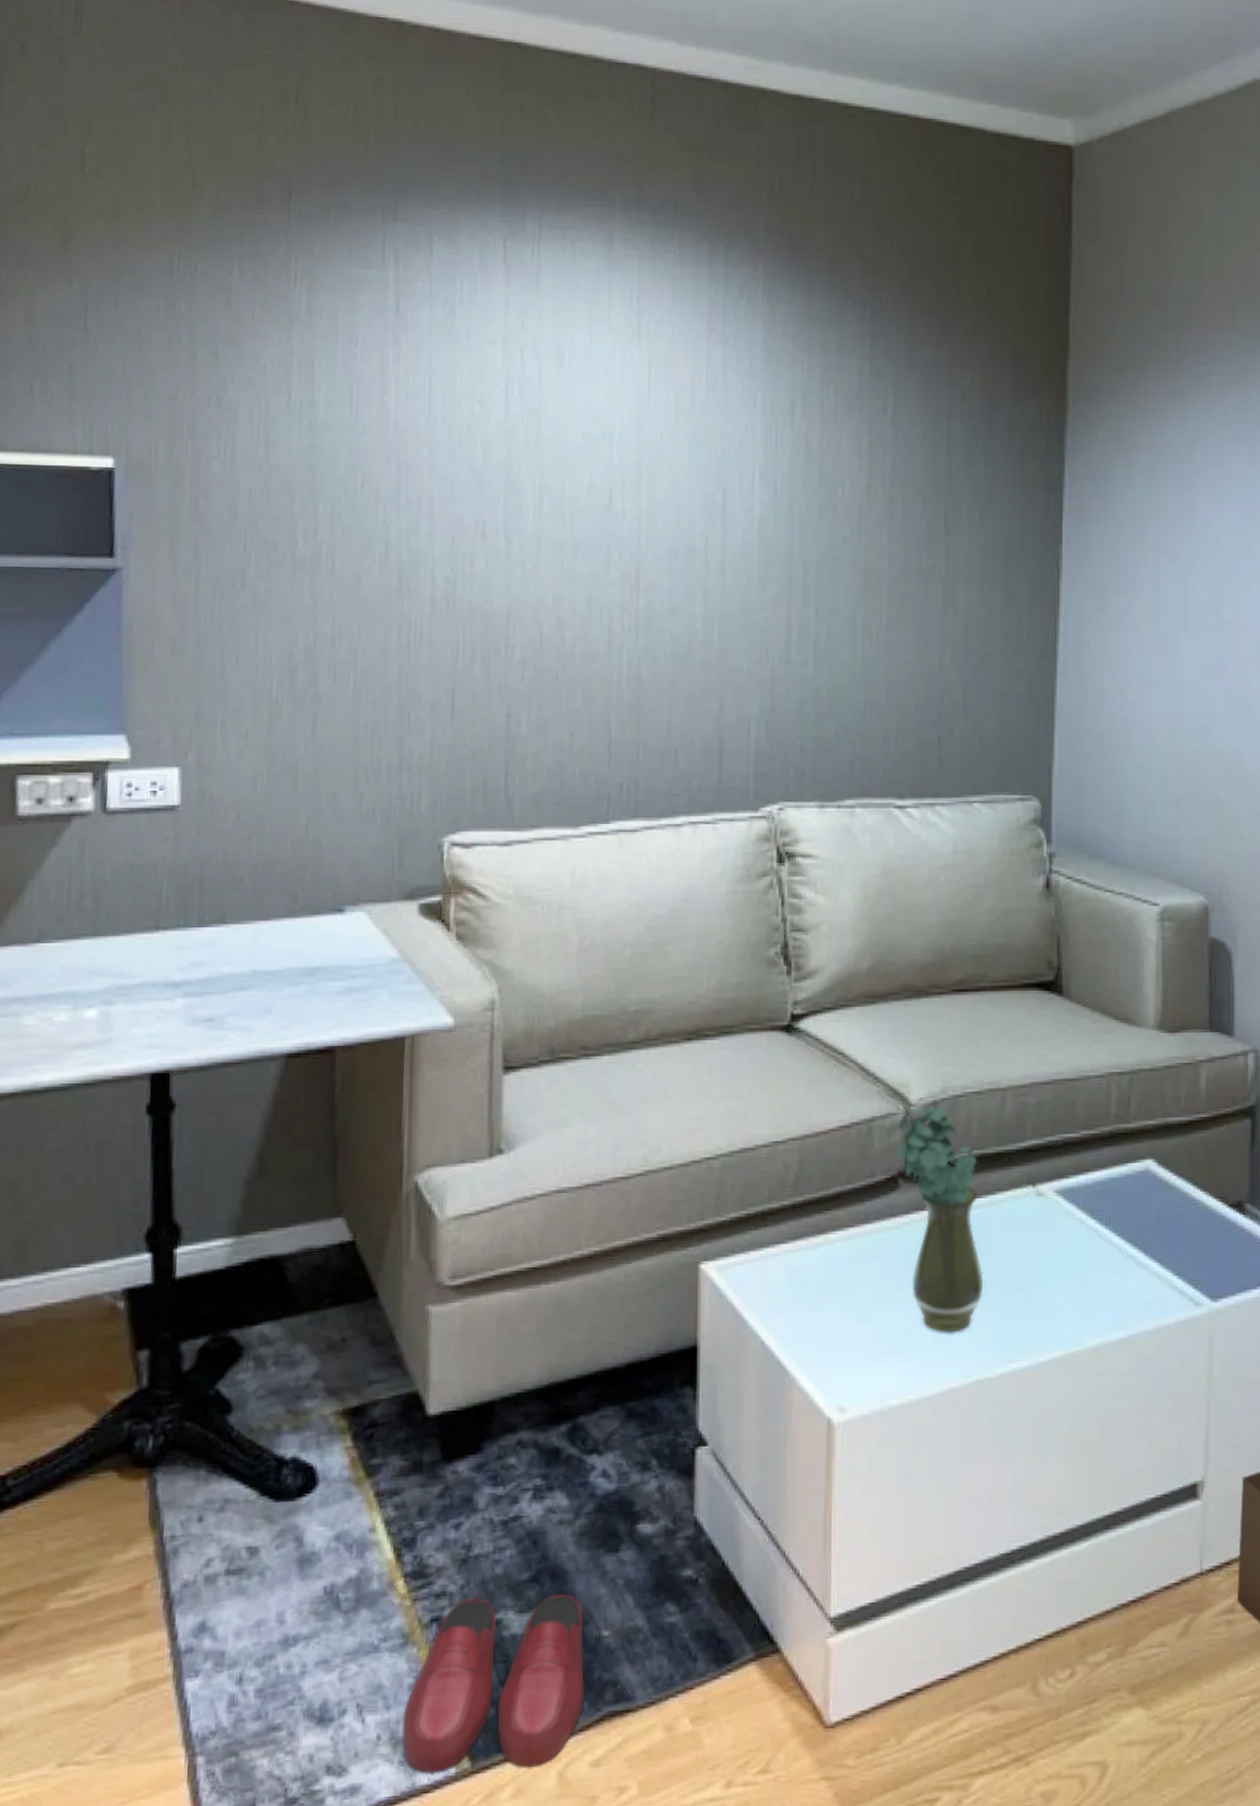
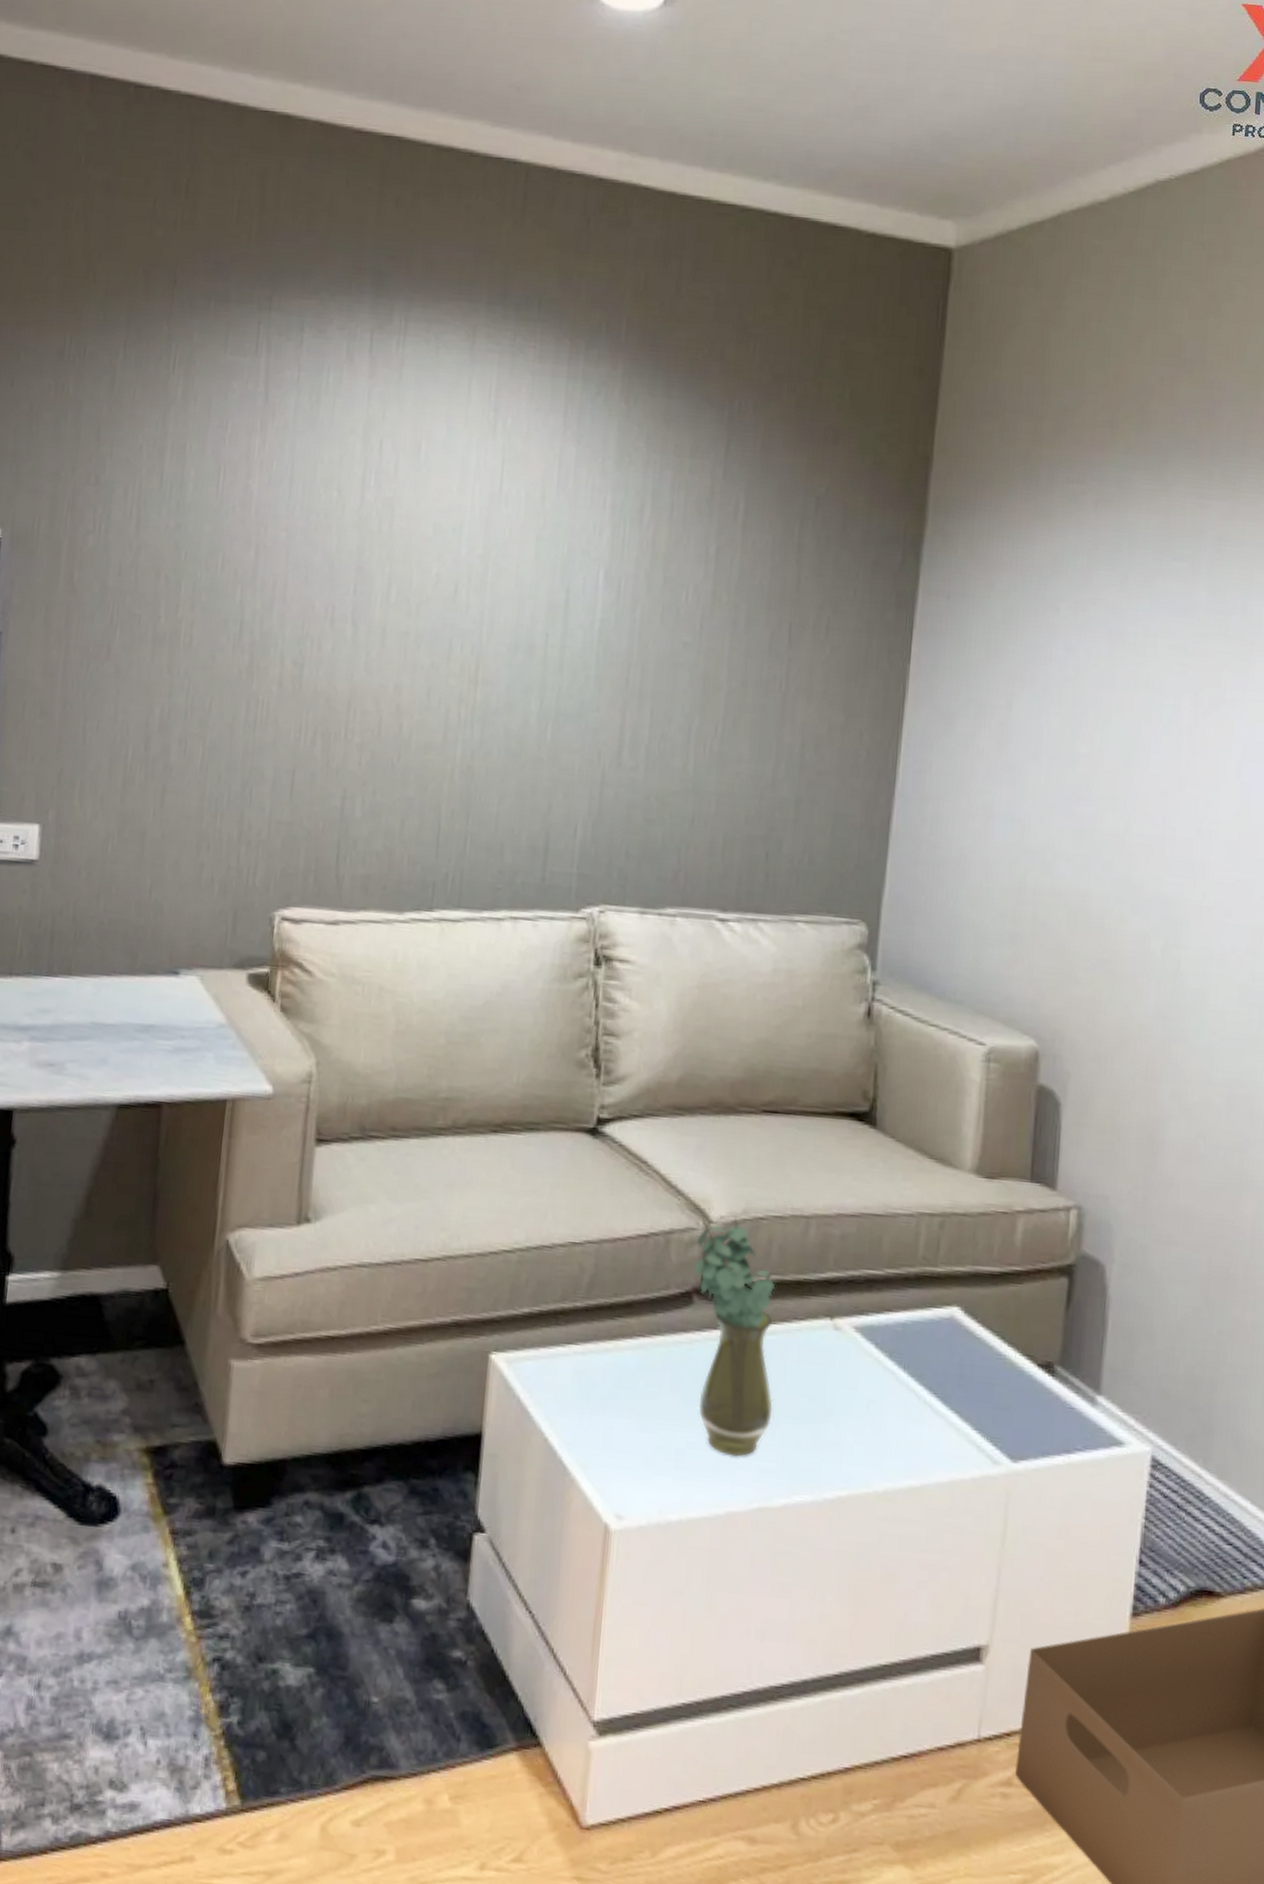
slippers: present [402,1594,584,1773] -> none [179,1644,355,1816]

